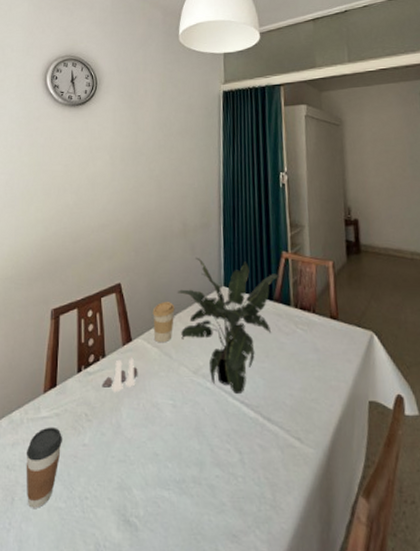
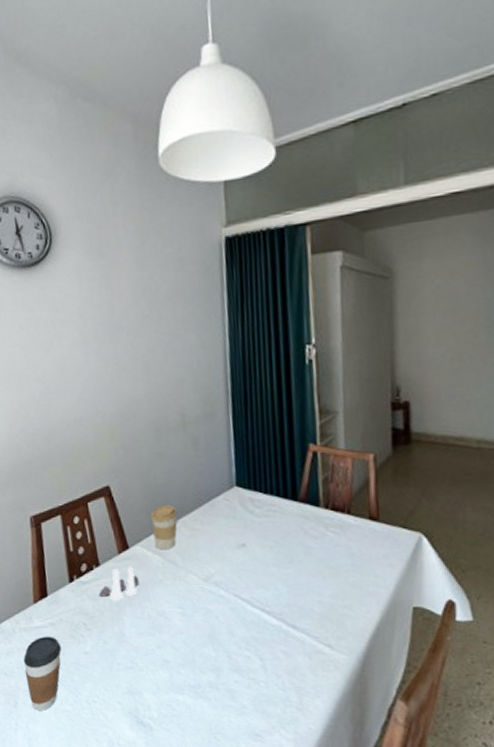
potted plant: present [178,257,280,393] -> none [180,453,306,601]

